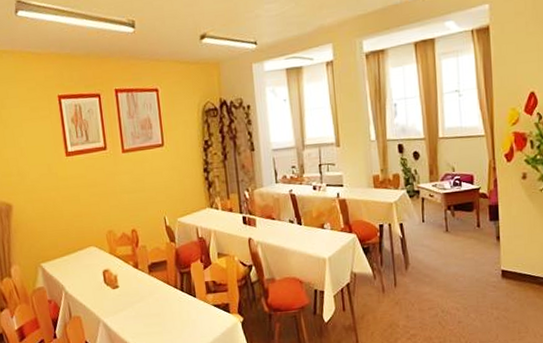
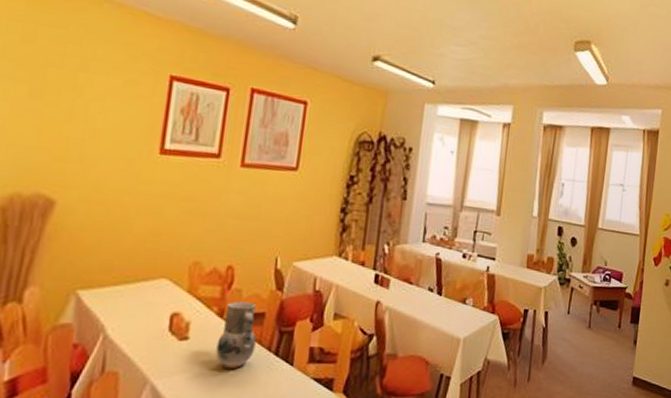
vase: none [138,254,166,306] -> present [216,301,256,369]

